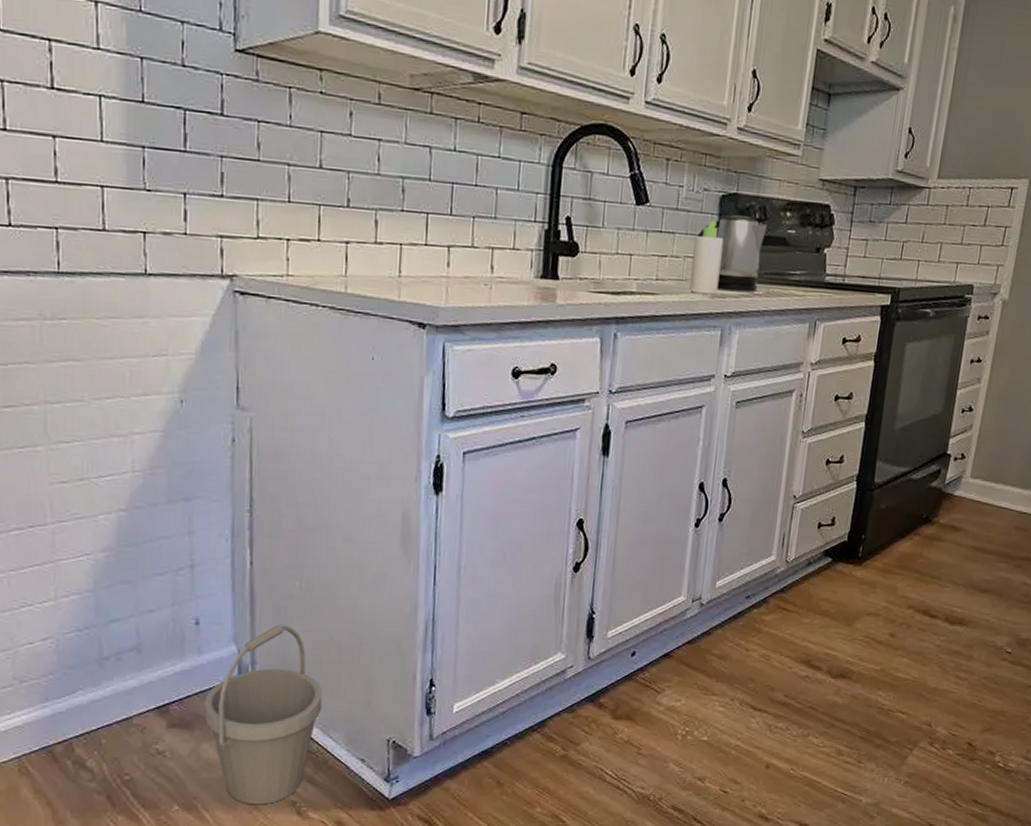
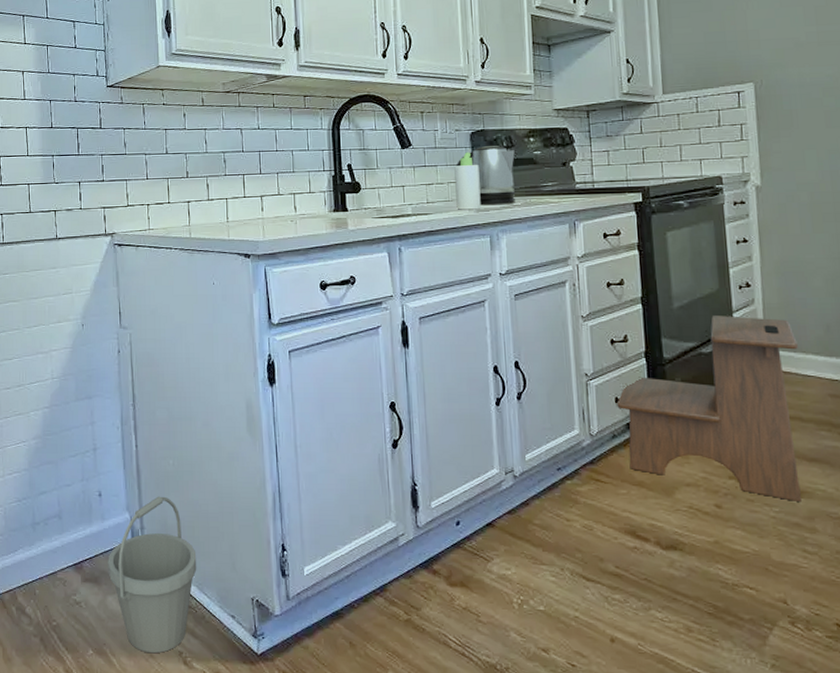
step stool: none [818,440,1001,632] -> present [617,316,801,503]

